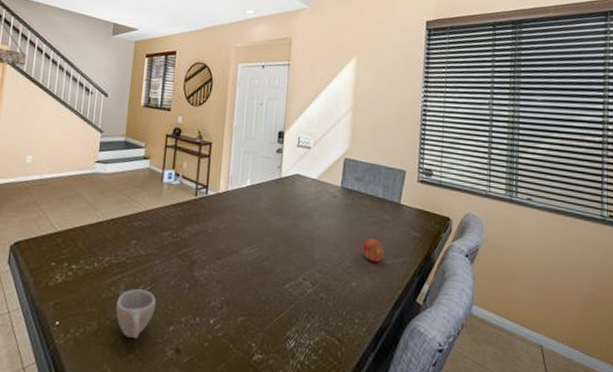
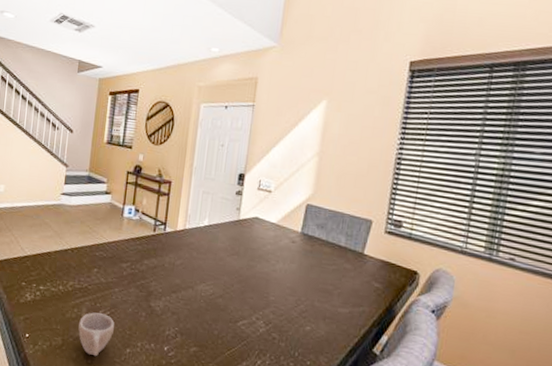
fruit: present [362,239,384,262] -> none [319,286,342,309]

